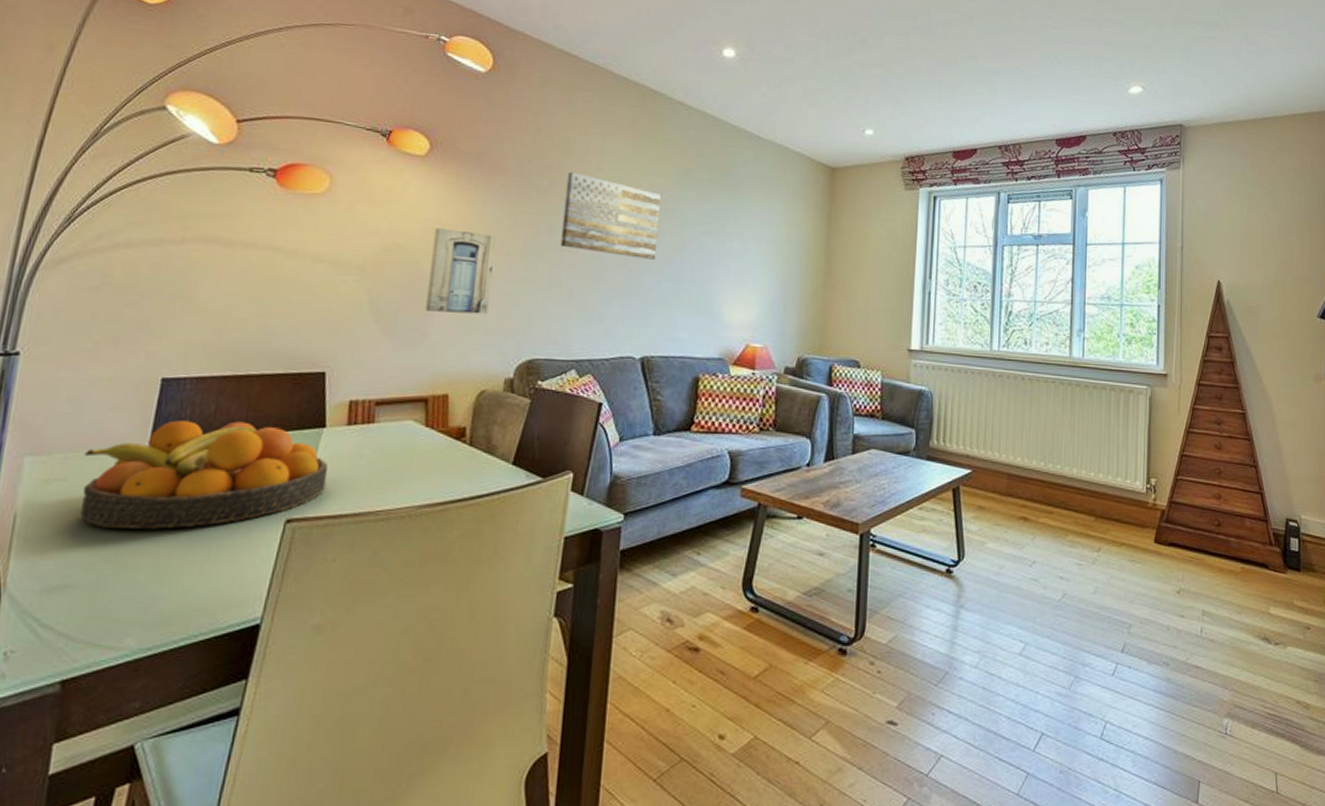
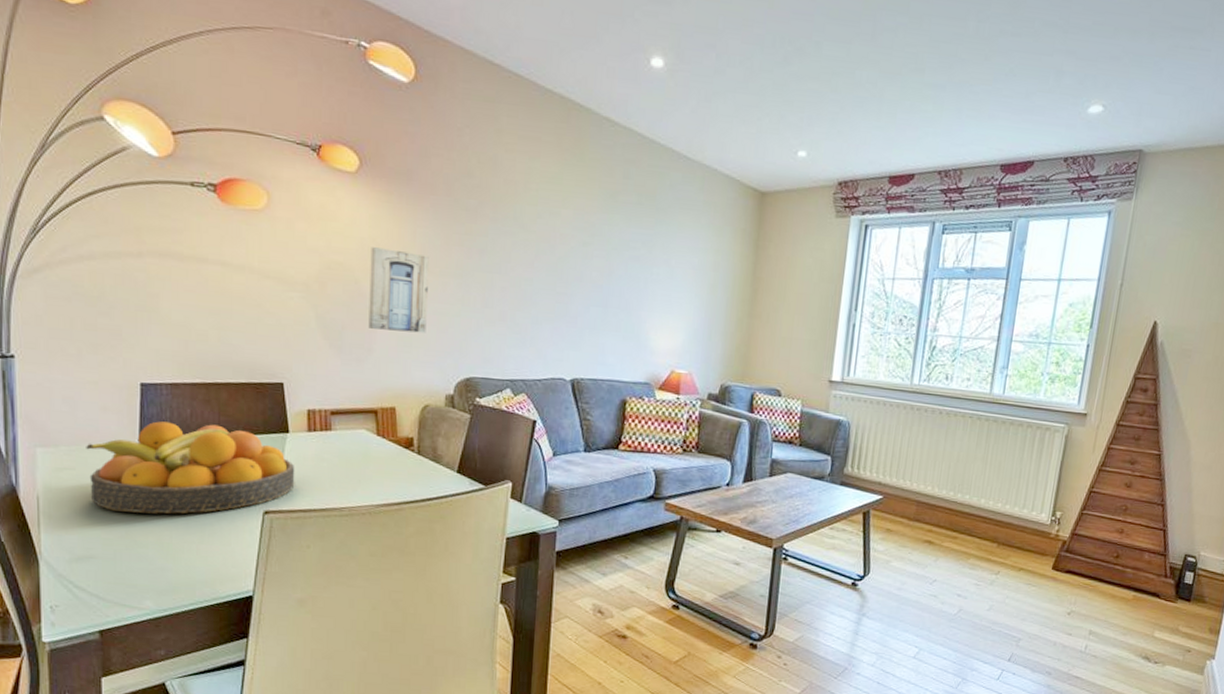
wall art: present [560,172,662,260] -> none [491,192,589,284]

